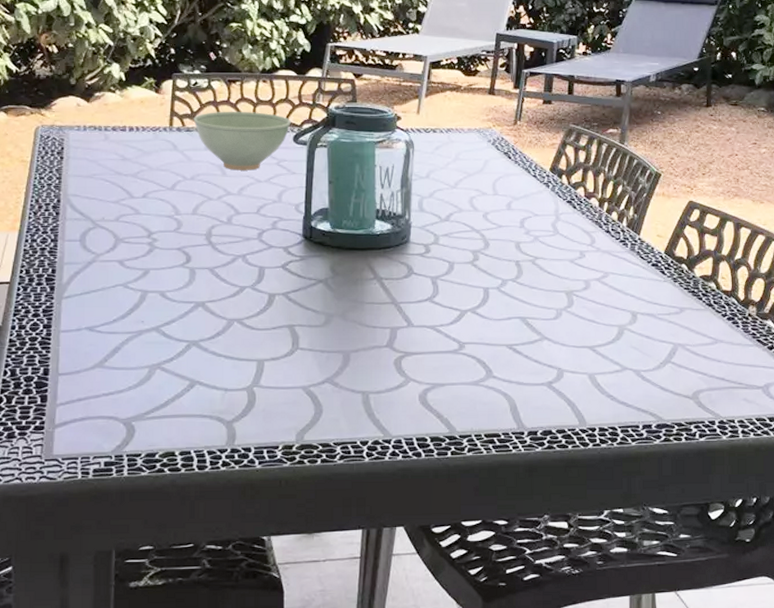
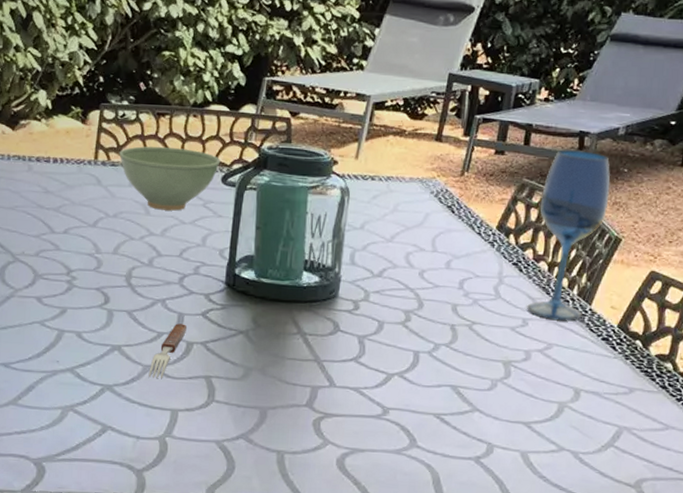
fork: none [233,277,269,332] -> present [148,323,188,379]
wineglass: none [583,97,647,251] -> present [527,149,611,321]

